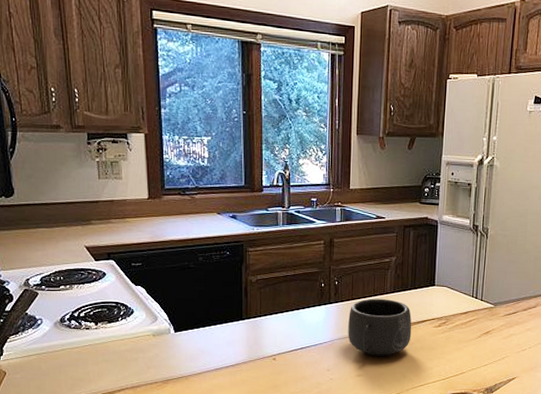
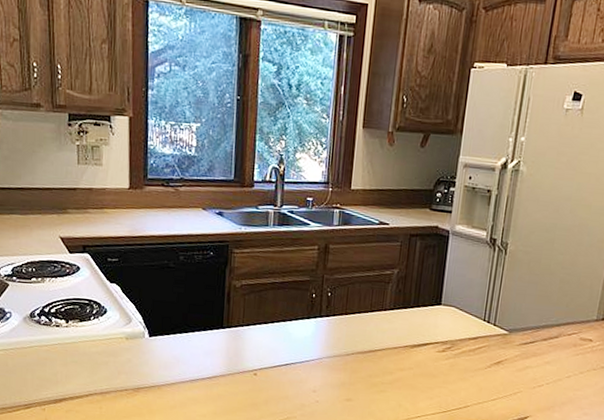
mug: present [348,299,412,356] -> none [338,314,412,381]

